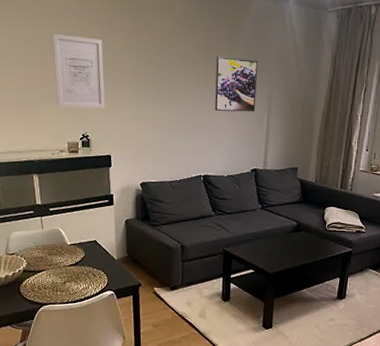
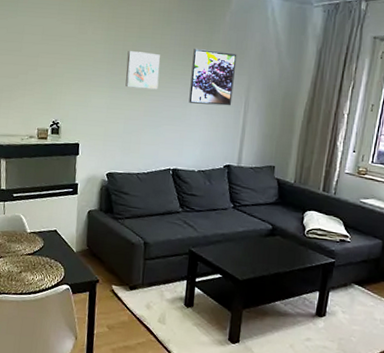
wall art: present [52,34,105,109] -> none [31,24,81,97]
wall art: none [151,60,185,99] -> present [125,51,160,90]

